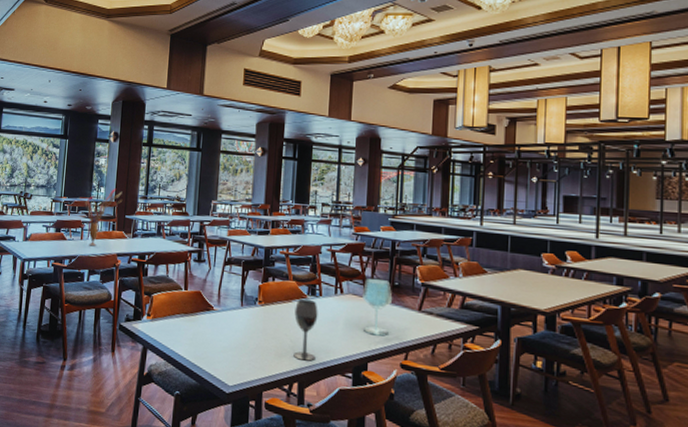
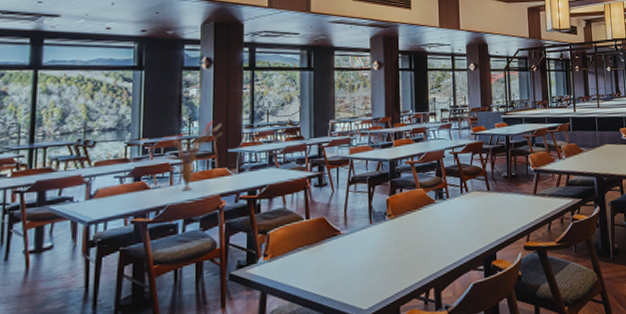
wine glass: present [293,298,318,361] -> none [424,203,449,265]
wine glass: present [361,278,393,336] -> none [484,172,512,226]

